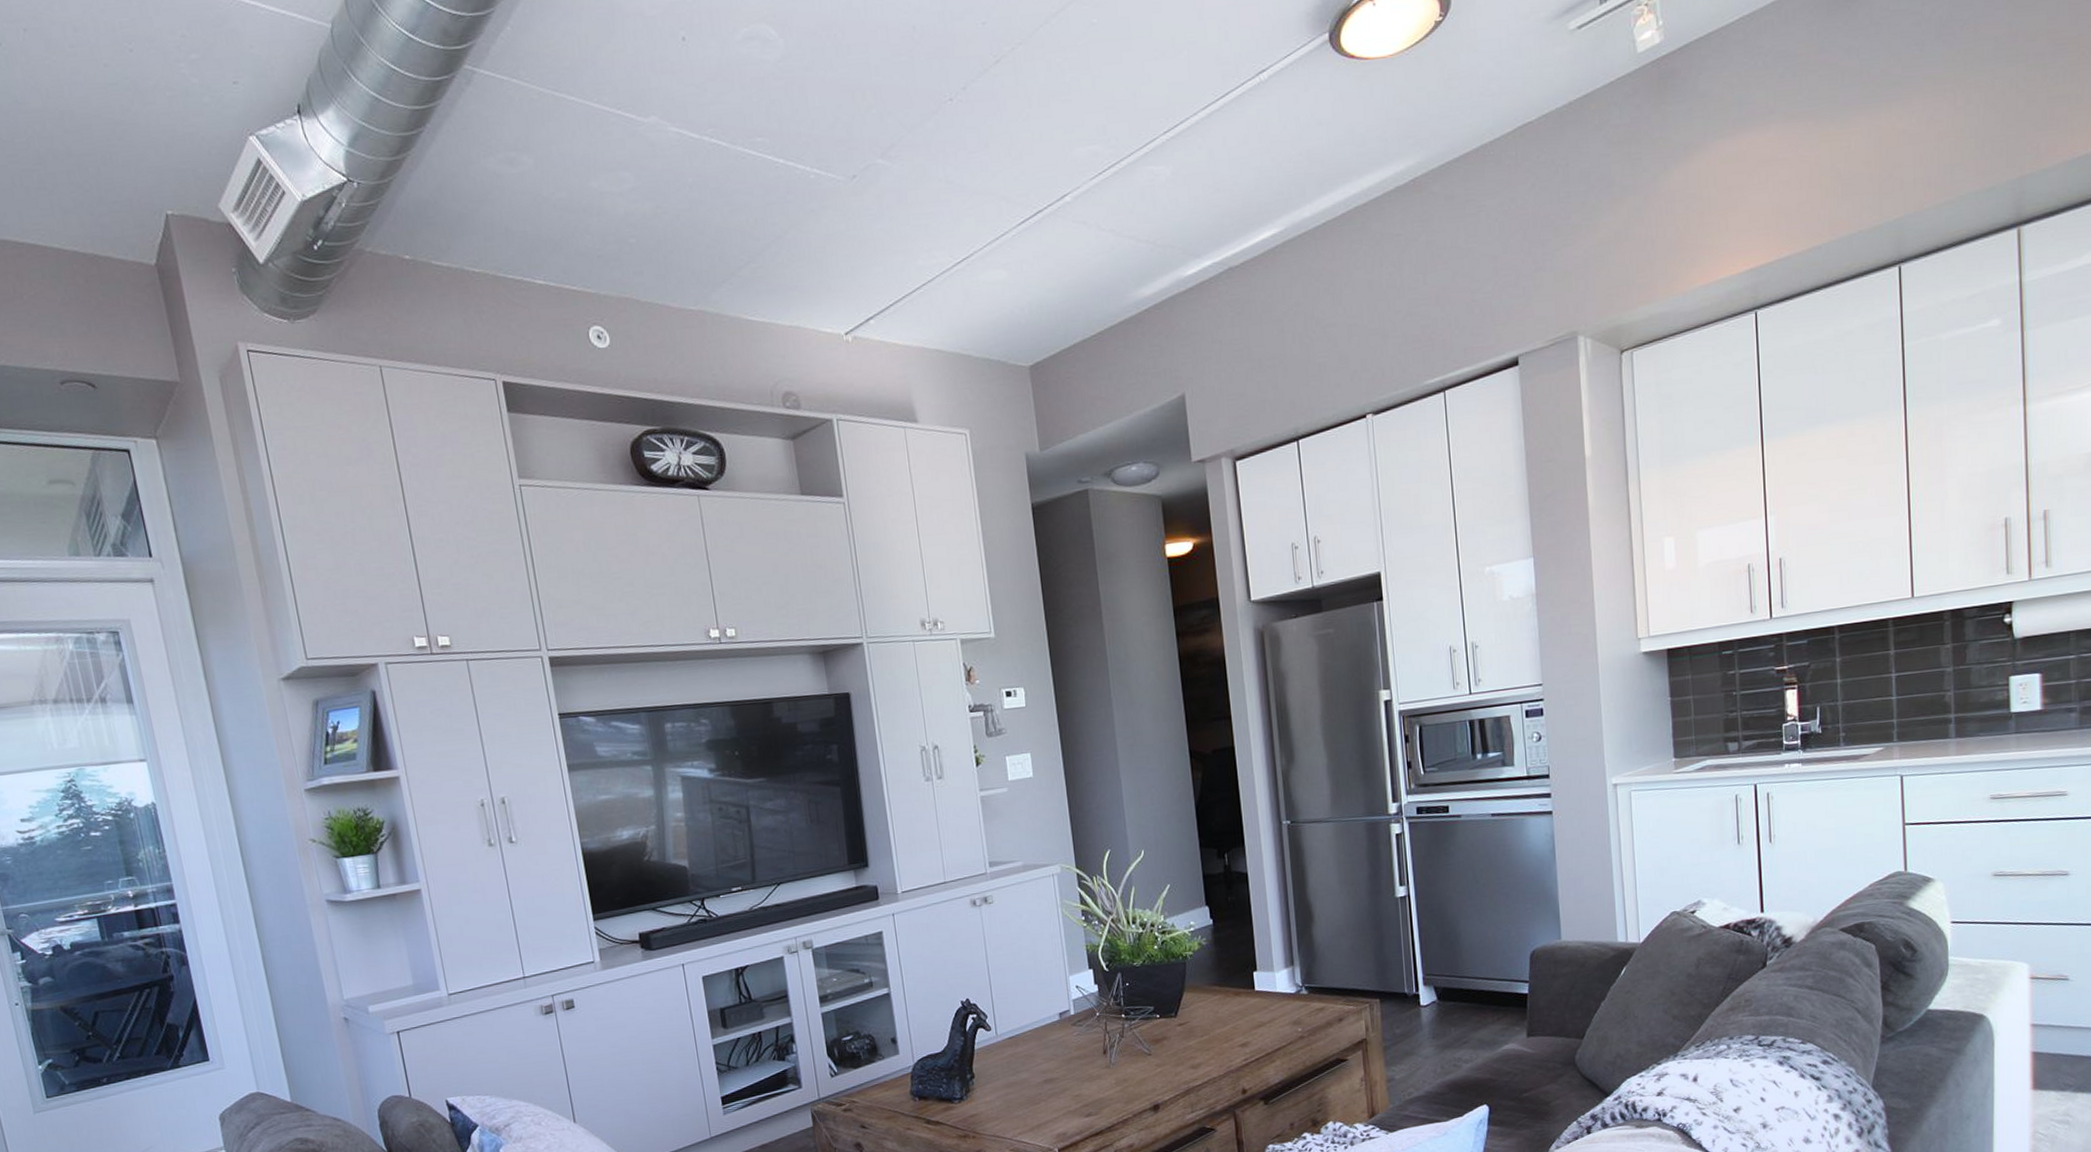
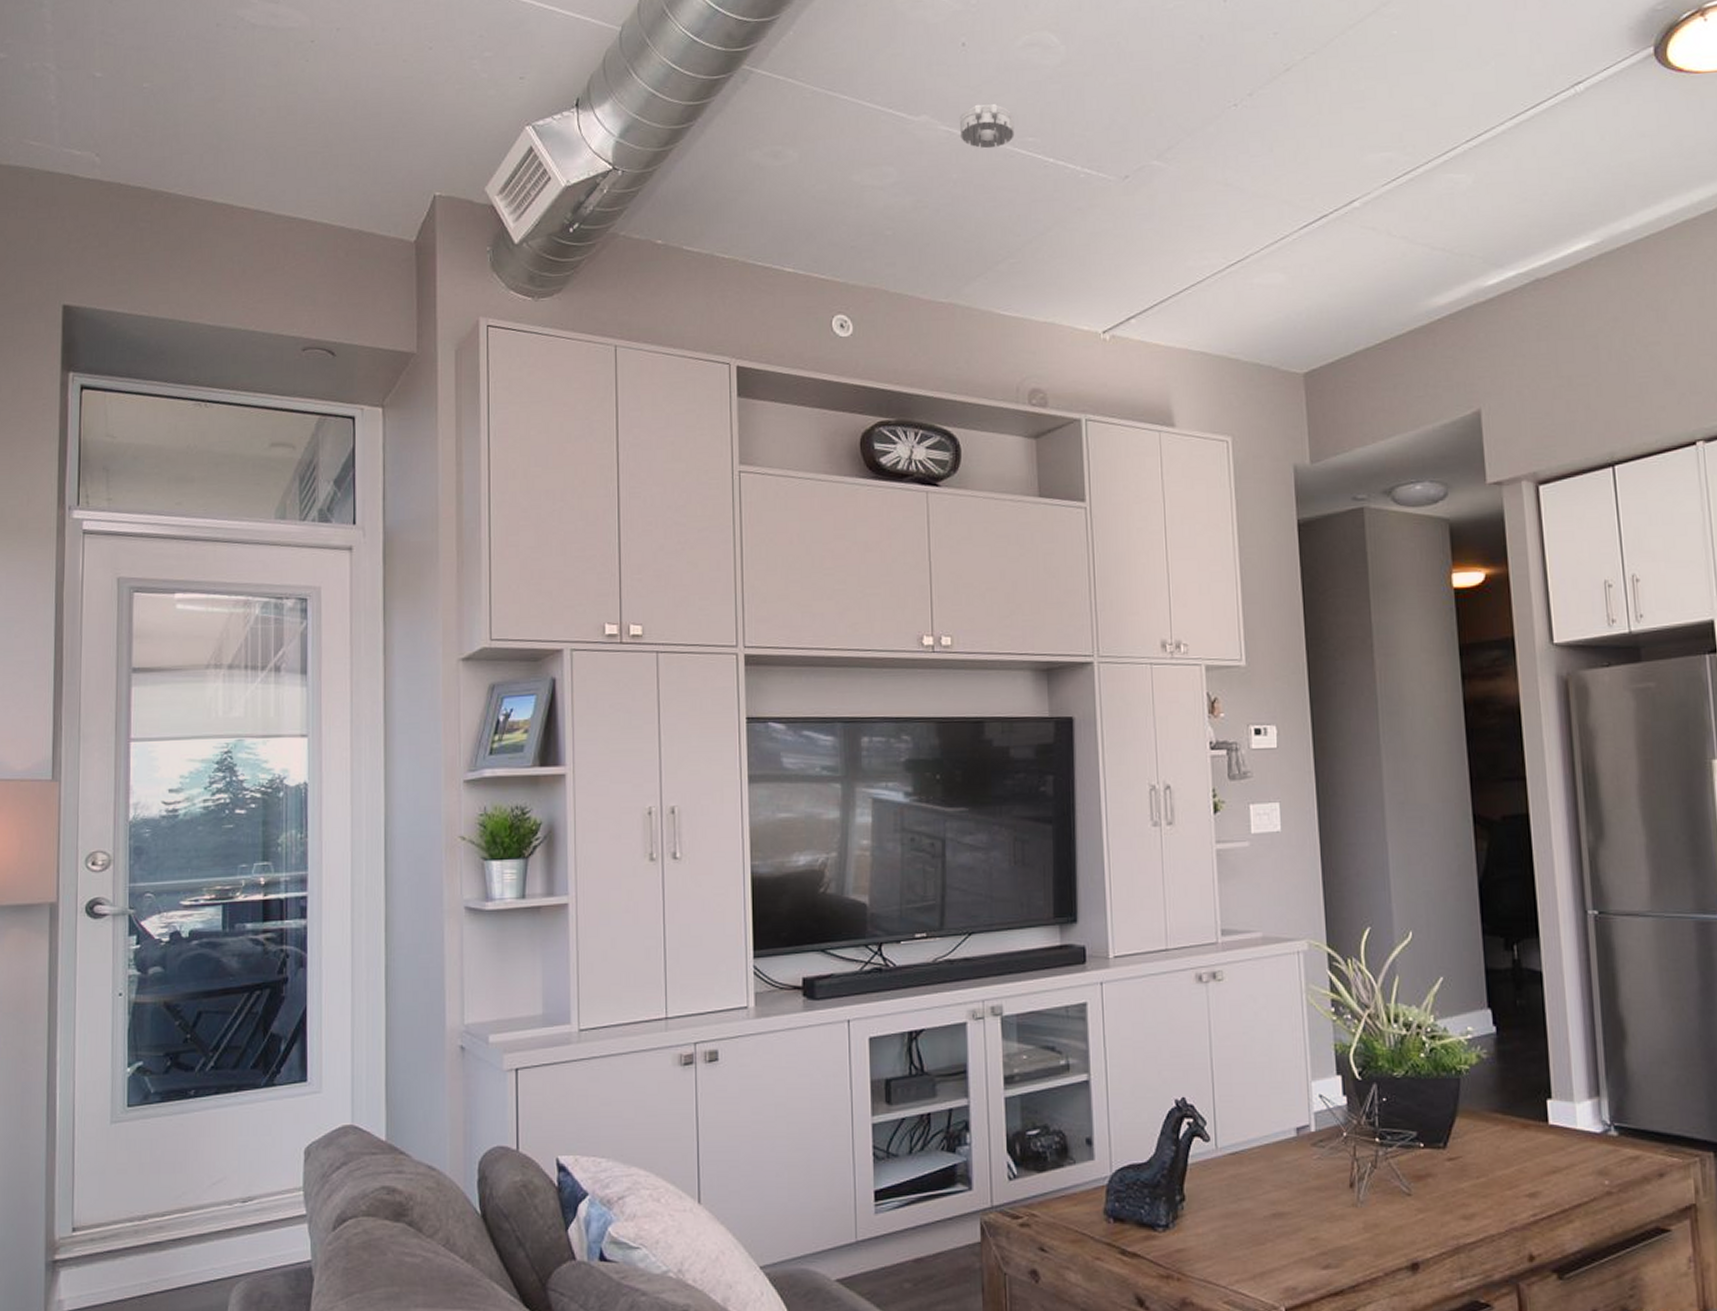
smoke detector: none [688,103,744,150] -> present [960,104,1015,149]

